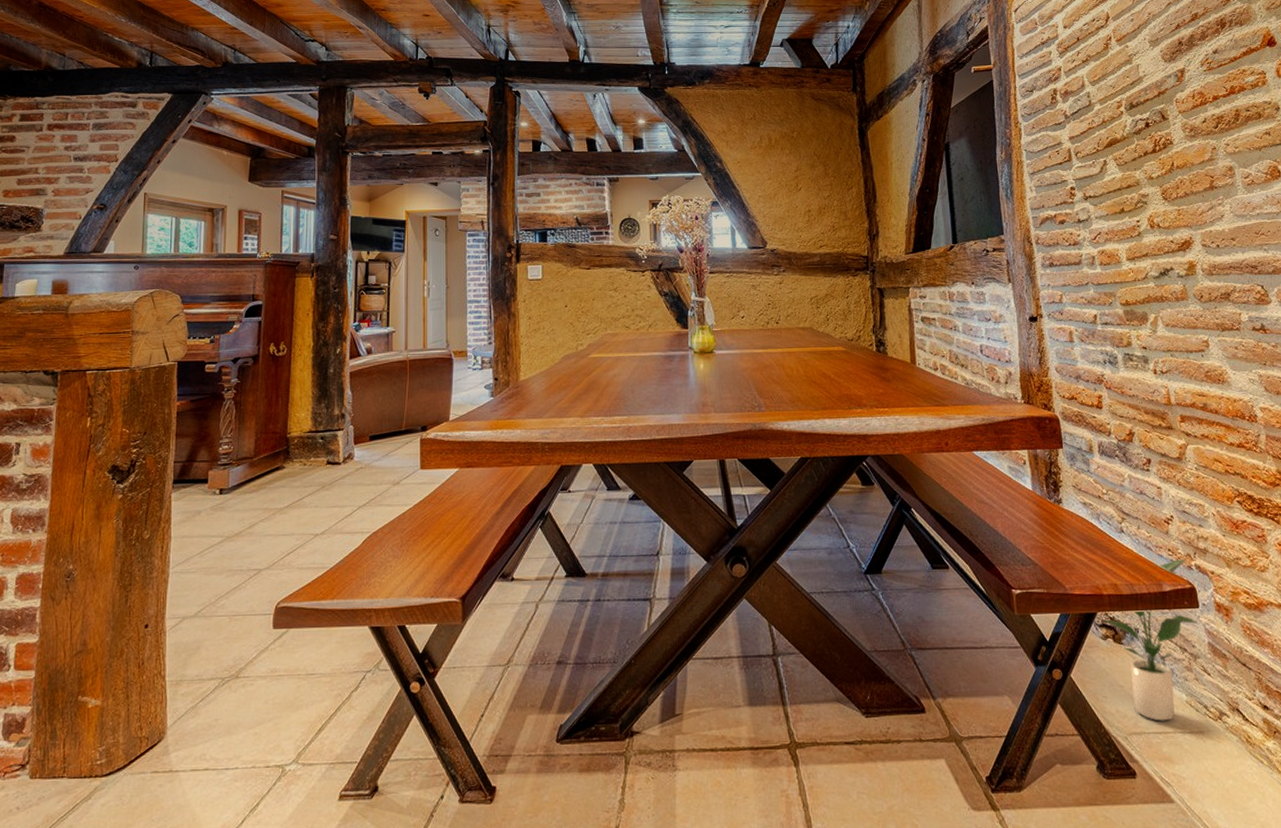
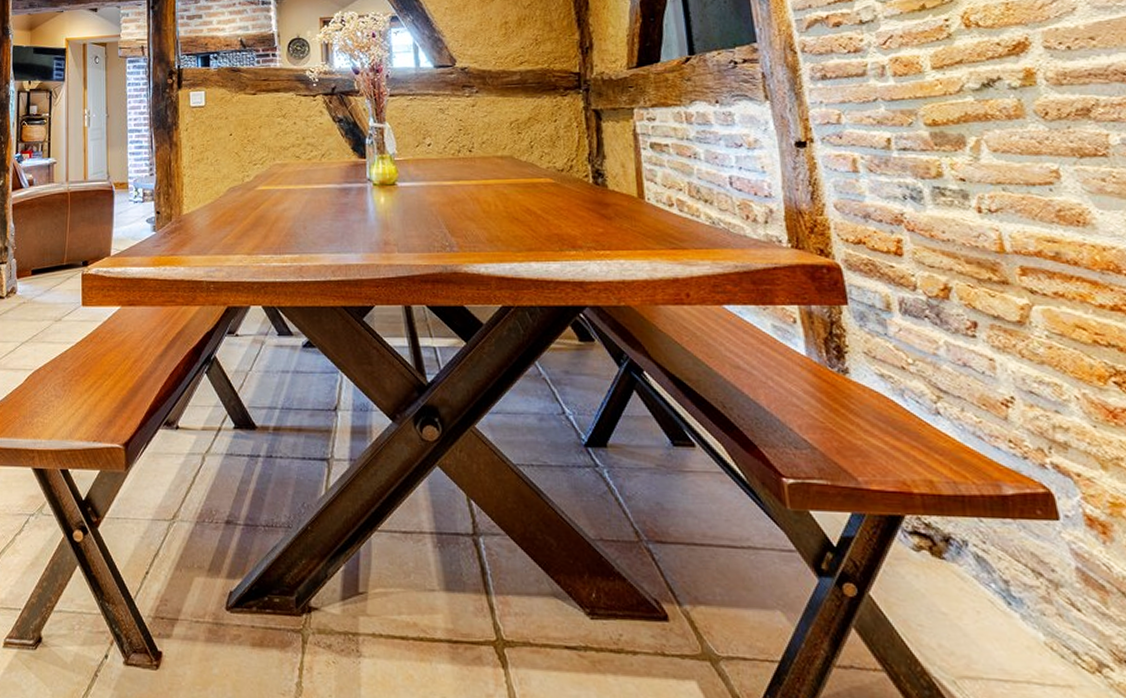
potted plant: present [1101,558,1199,721] -> none [911,453,1060,666]

